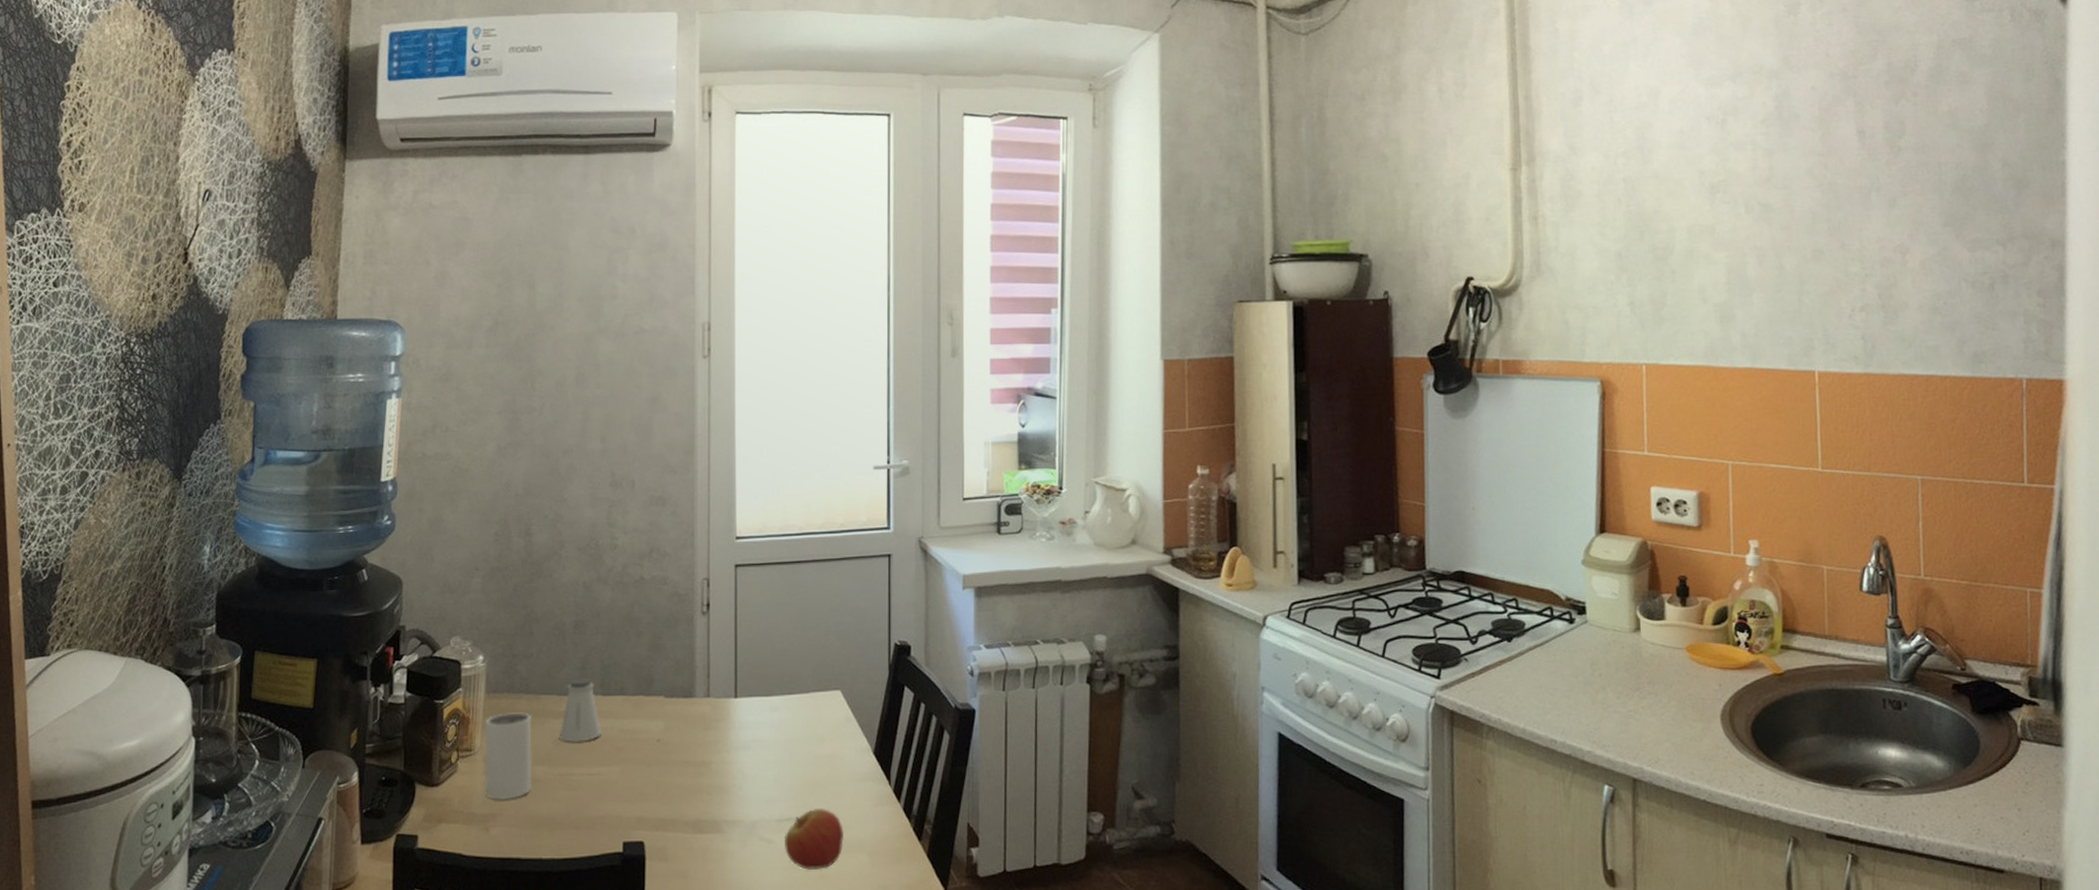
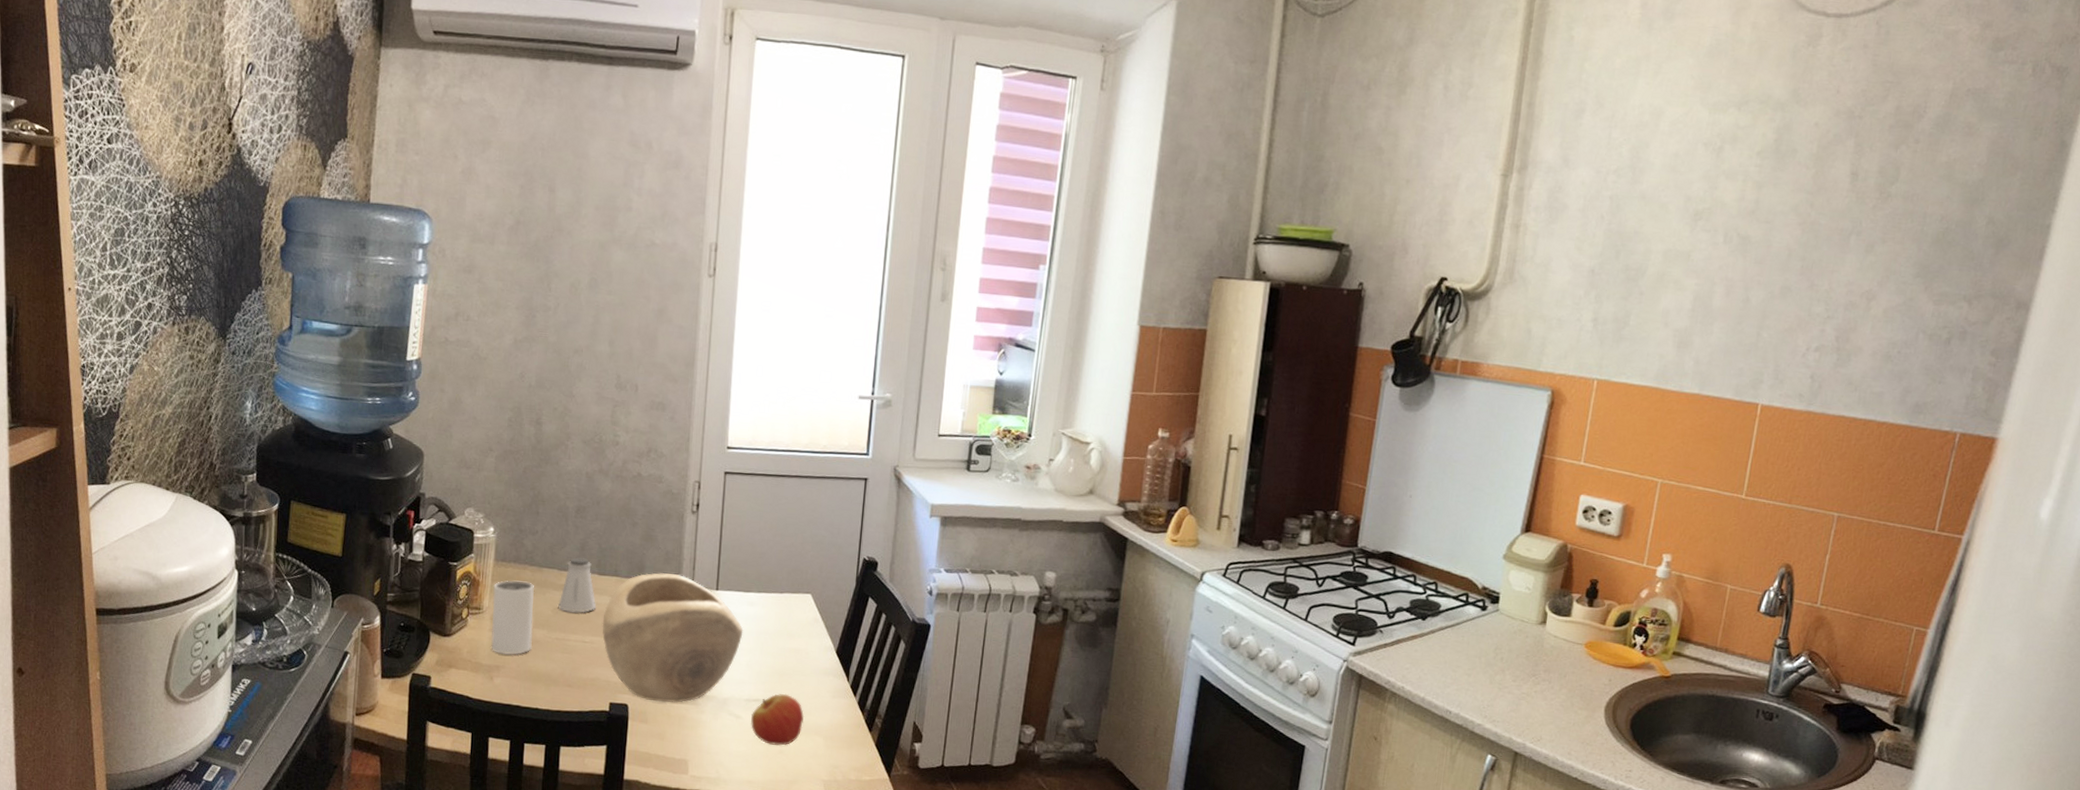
decorative bowl: none [610,685,768,835] -> present [602,573,743,703]

